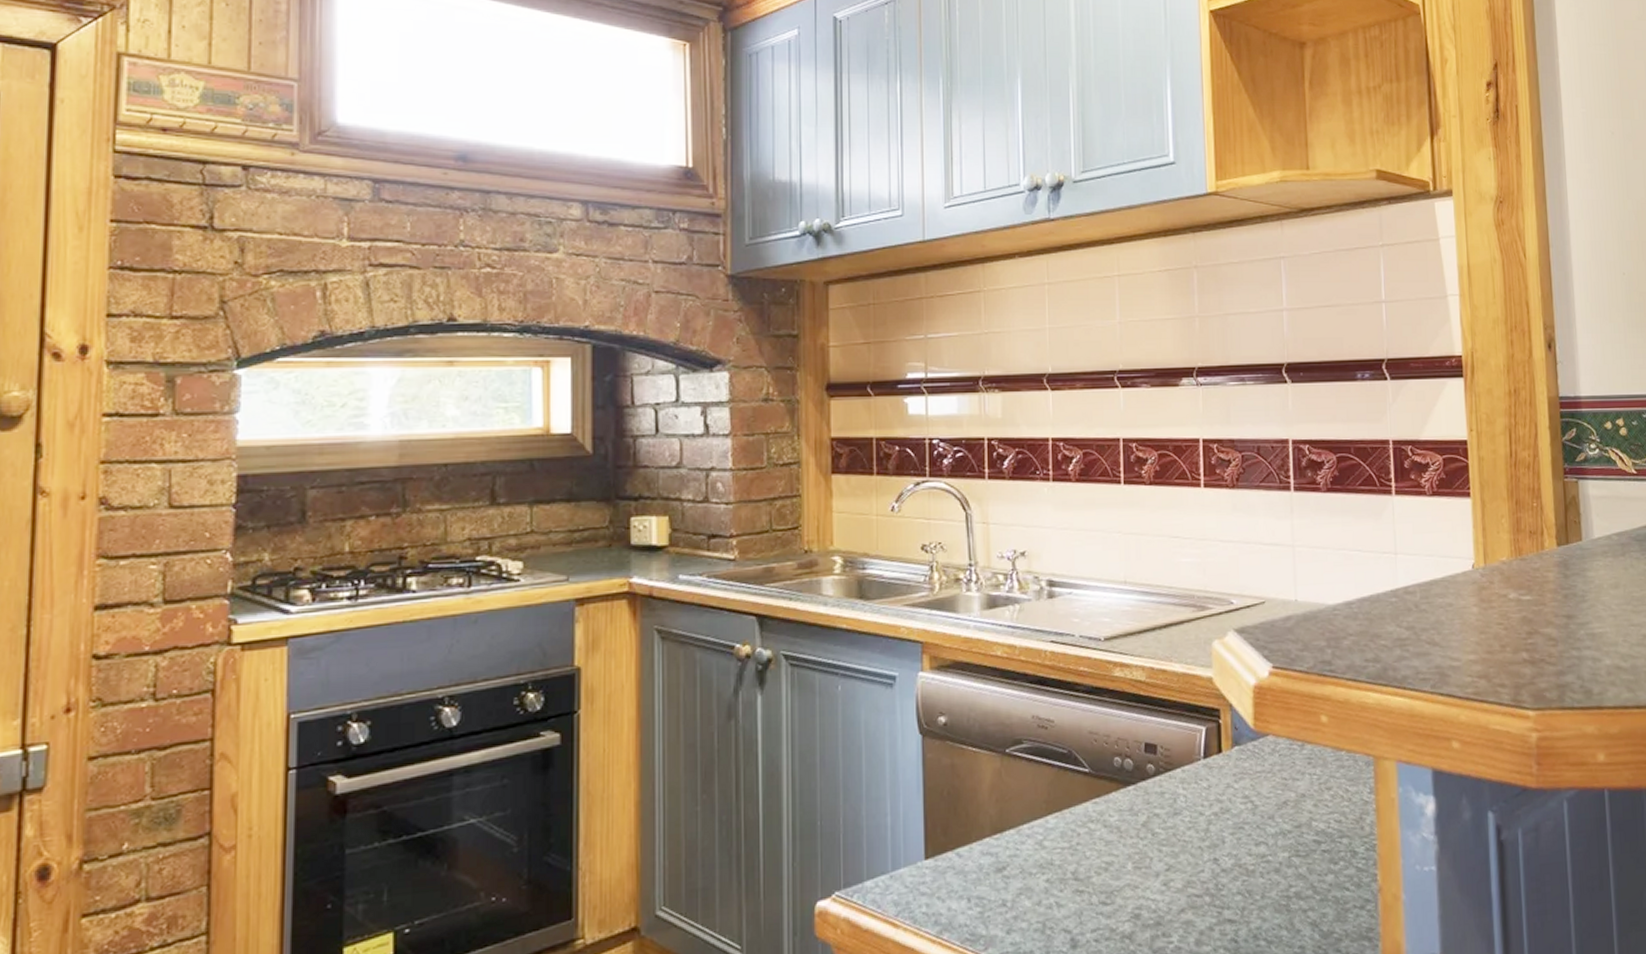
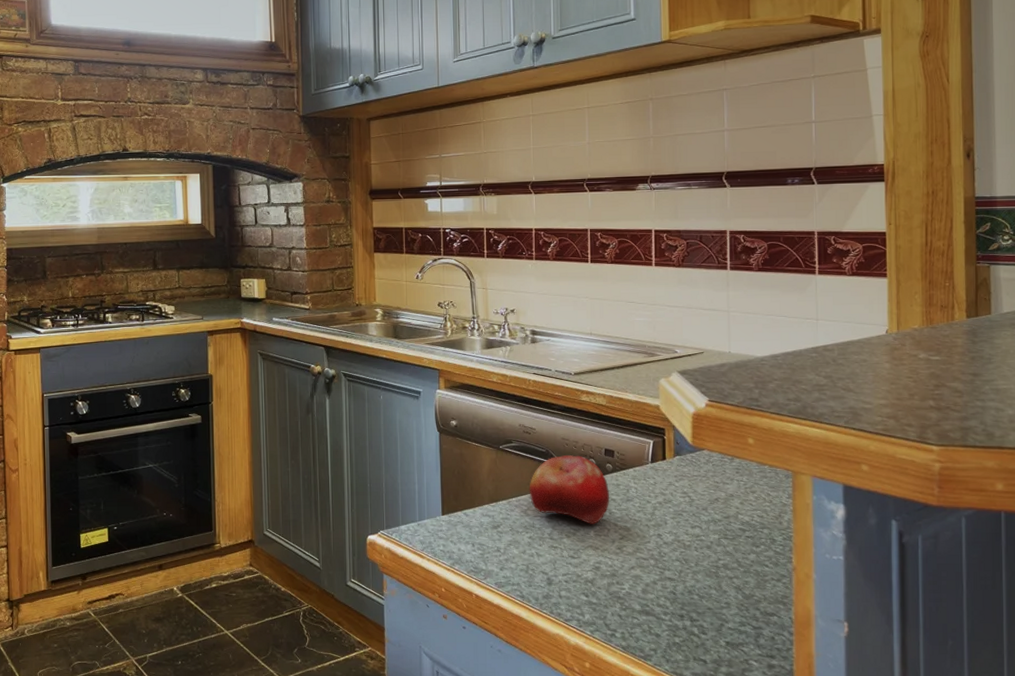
fruit: none [1045,755,1151,853] -> present [529,455,609,524]

